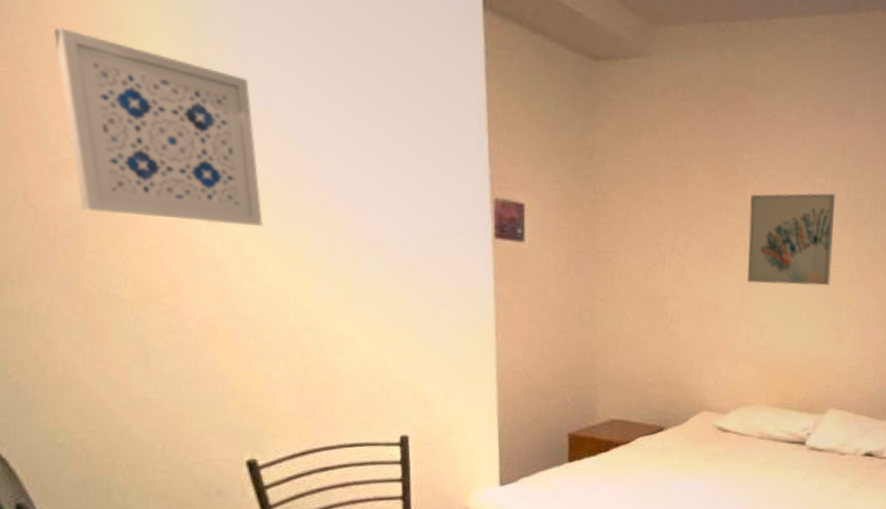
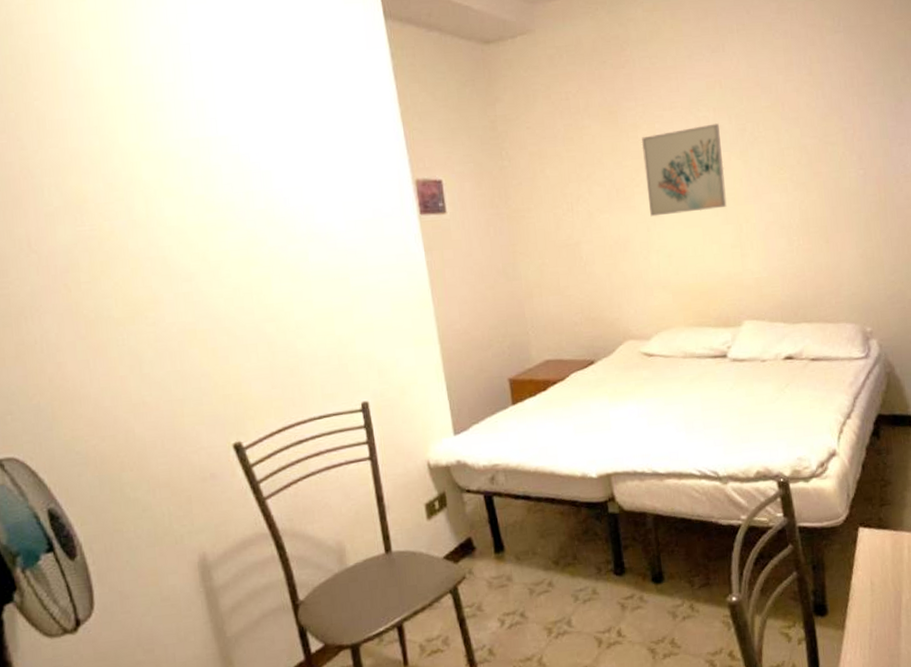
wall art: present [54,28,263,227] -> none [38,99,223,249]

